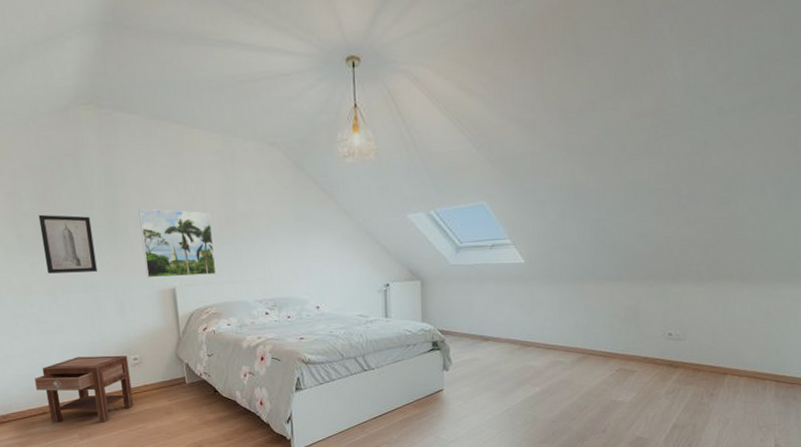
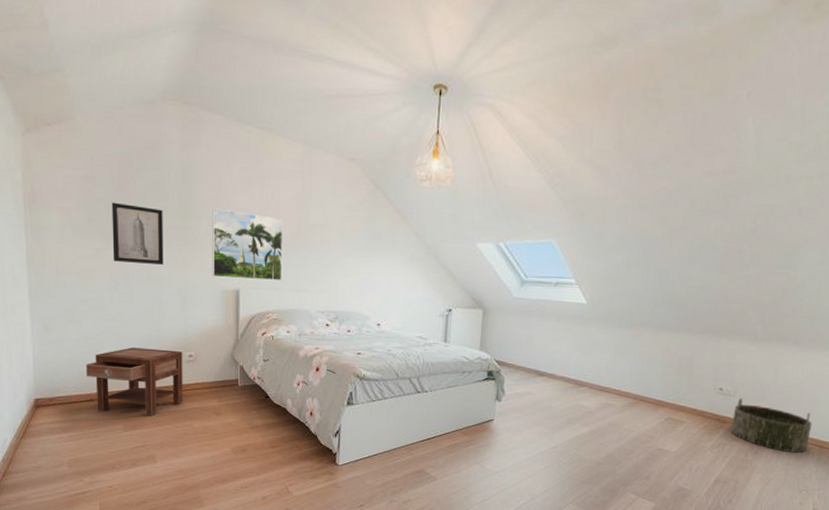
basket: none [684,341,767,390] -> present [731,398,812,453]

